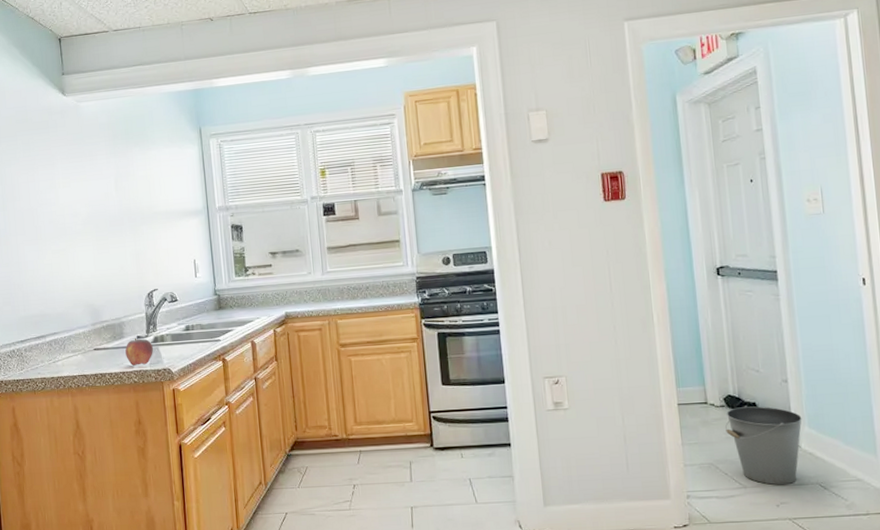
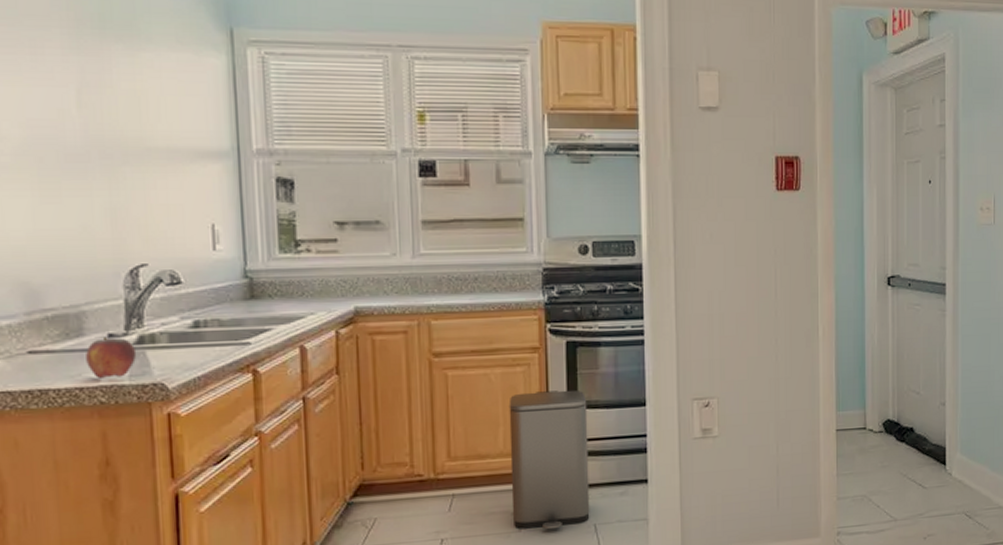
pedal bin: none [397,370,465,481] -> present [508,389,590,530]
bucket: present [725,406,802,486] -> none [882,431,955,517]

